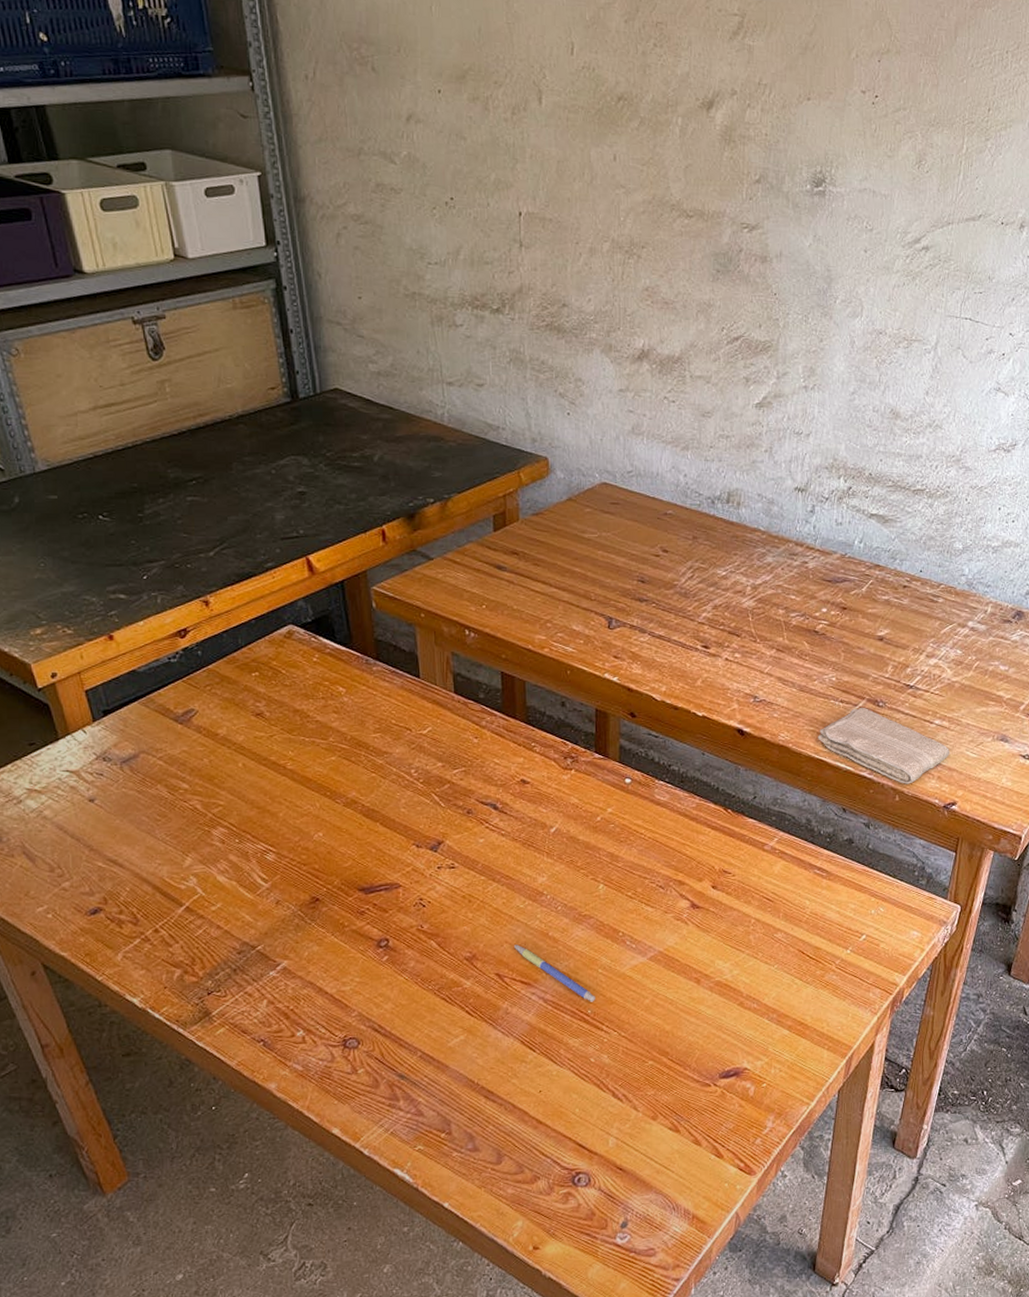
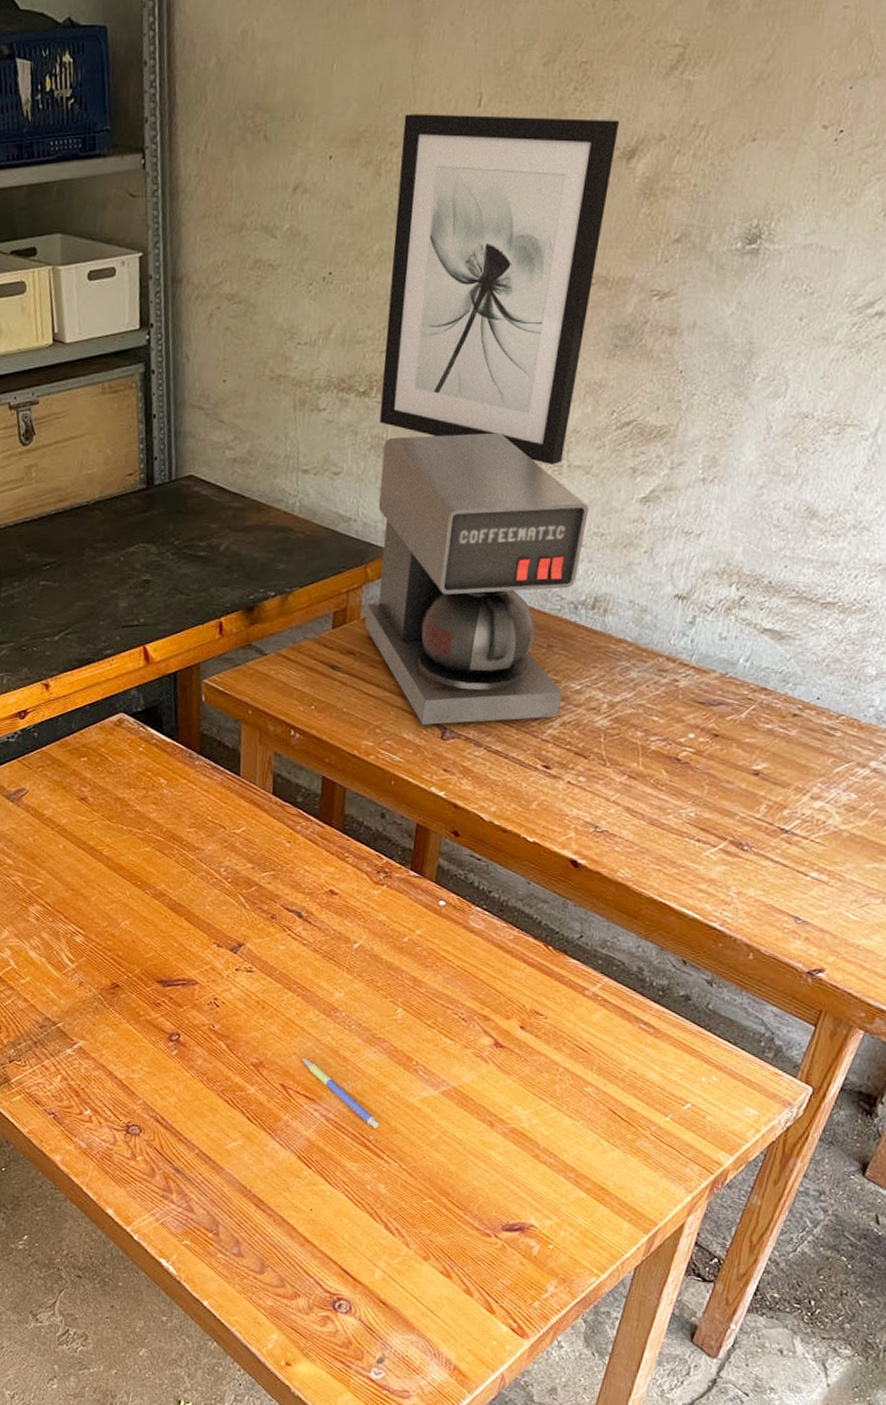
wall art: none [505,56,697,376] -> present [379,114,620,466]
coffee maker: none [522,347,713,617] -> present [364,432,589,726]
washcloth: present [818,707,950,784] -> none [664,849,825,942]

